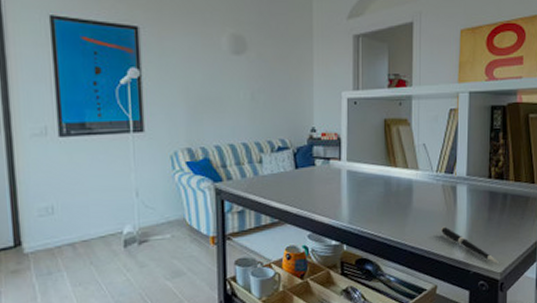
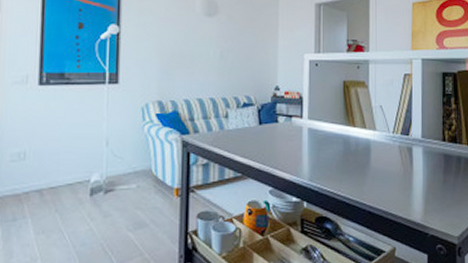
pen: present [440,226,499,263] -> none [397,187,456,227]

